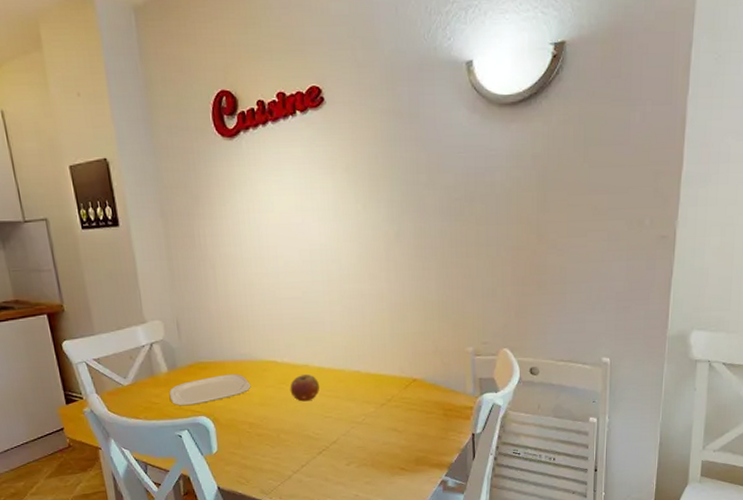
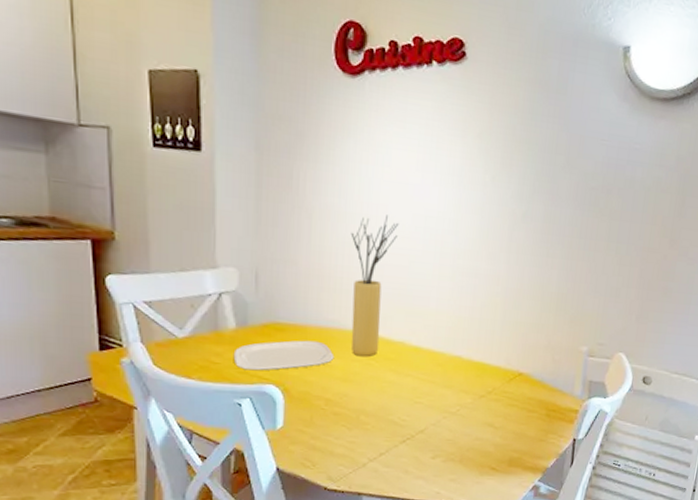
vase: none [249,254,289,383] -> present [350,215,400,357]
fruit: present [290,374,319,402] -> none [379,352,414,383]

